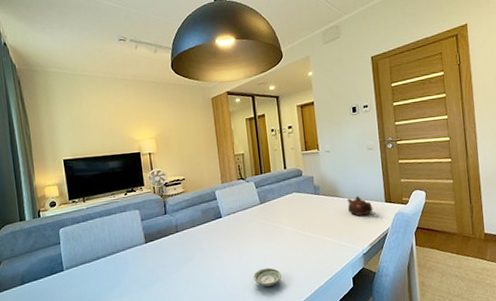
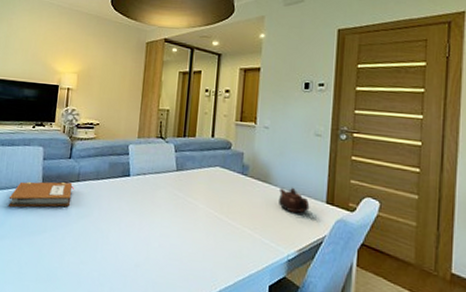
notebook: none [117,234,175,269] -> present [8,181,74,208]
saucer: present [253,267,282,287] -> none [150,246,185,271]

